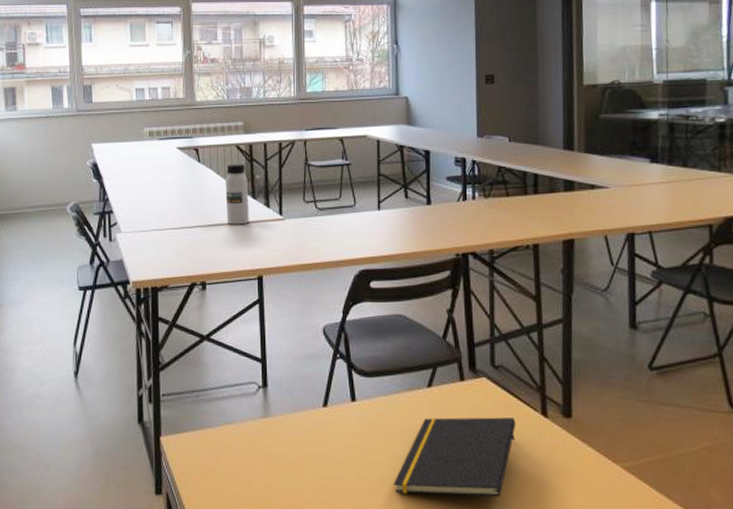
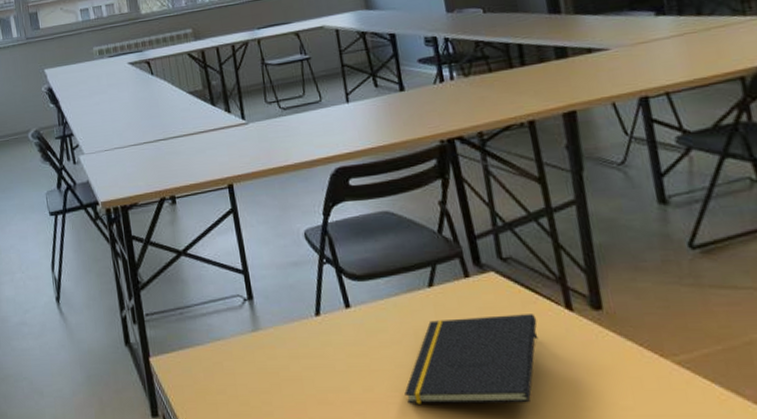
water bottle: present [225,163,249,225] -> none [180,71,211,135]

